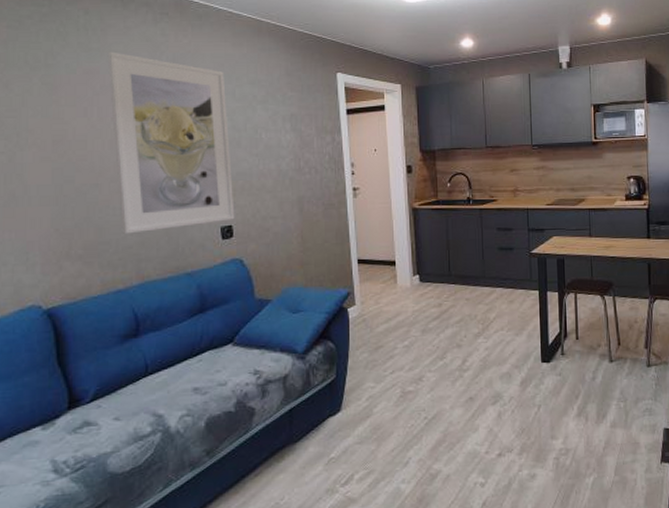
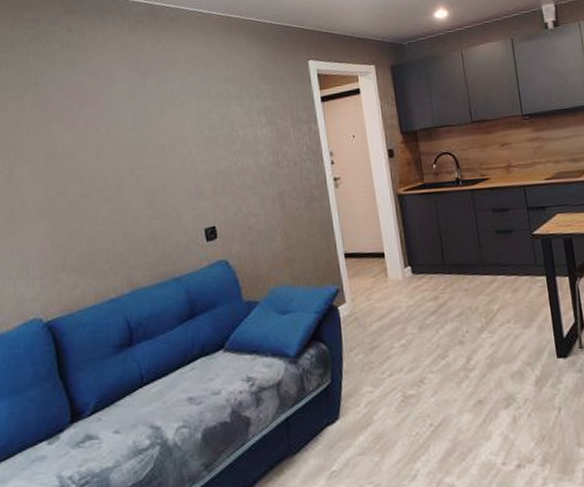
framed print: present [107,51,235,234] -> none [89,64,218,242]

